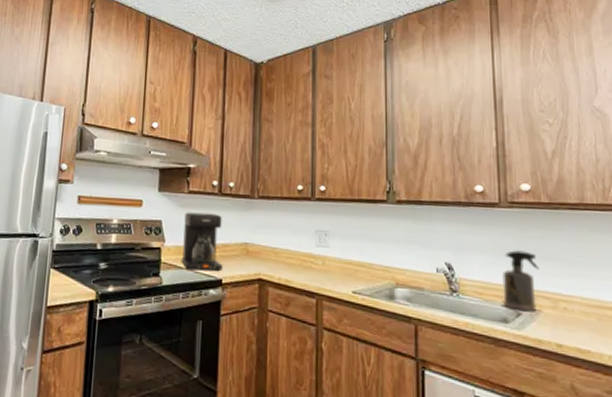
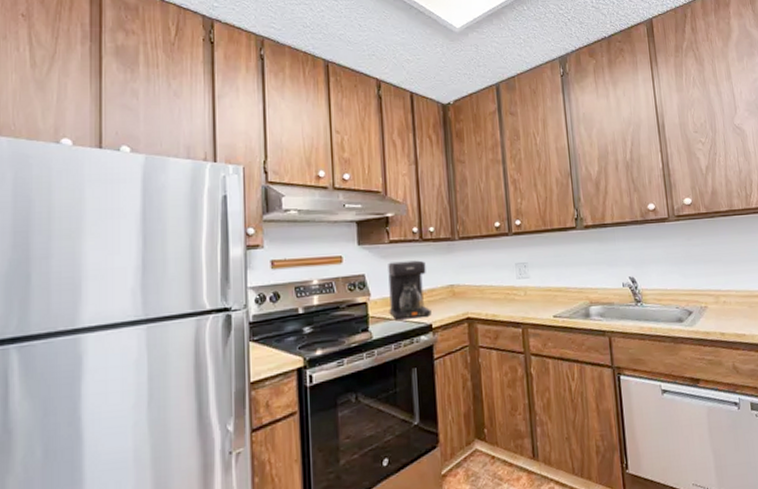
spray bottle: present [502,250,539,312] -> none [675,257,704,310]

